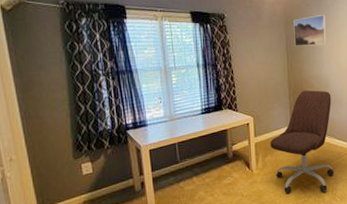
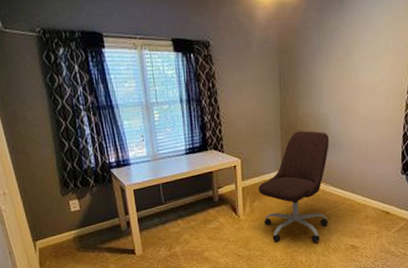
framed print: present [293,14,327,46] -> none [289,40,327,79]

